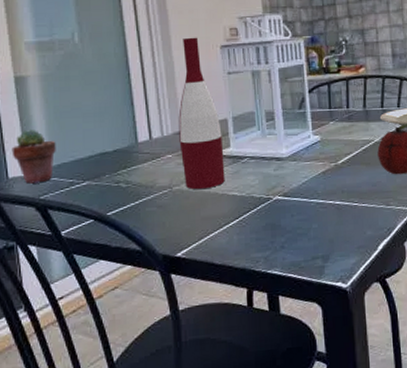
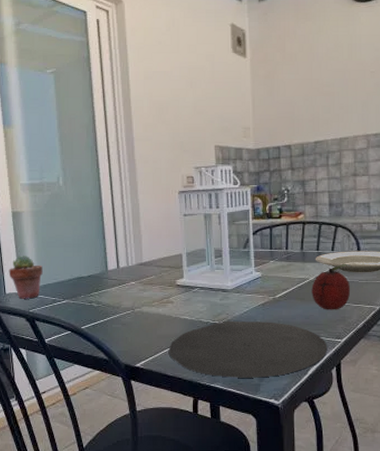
wine bottle: present [178,37,225,190] -> none [141,183,178,312]
plate: none [215,192,399,261] -> present [168,320,328,378]

